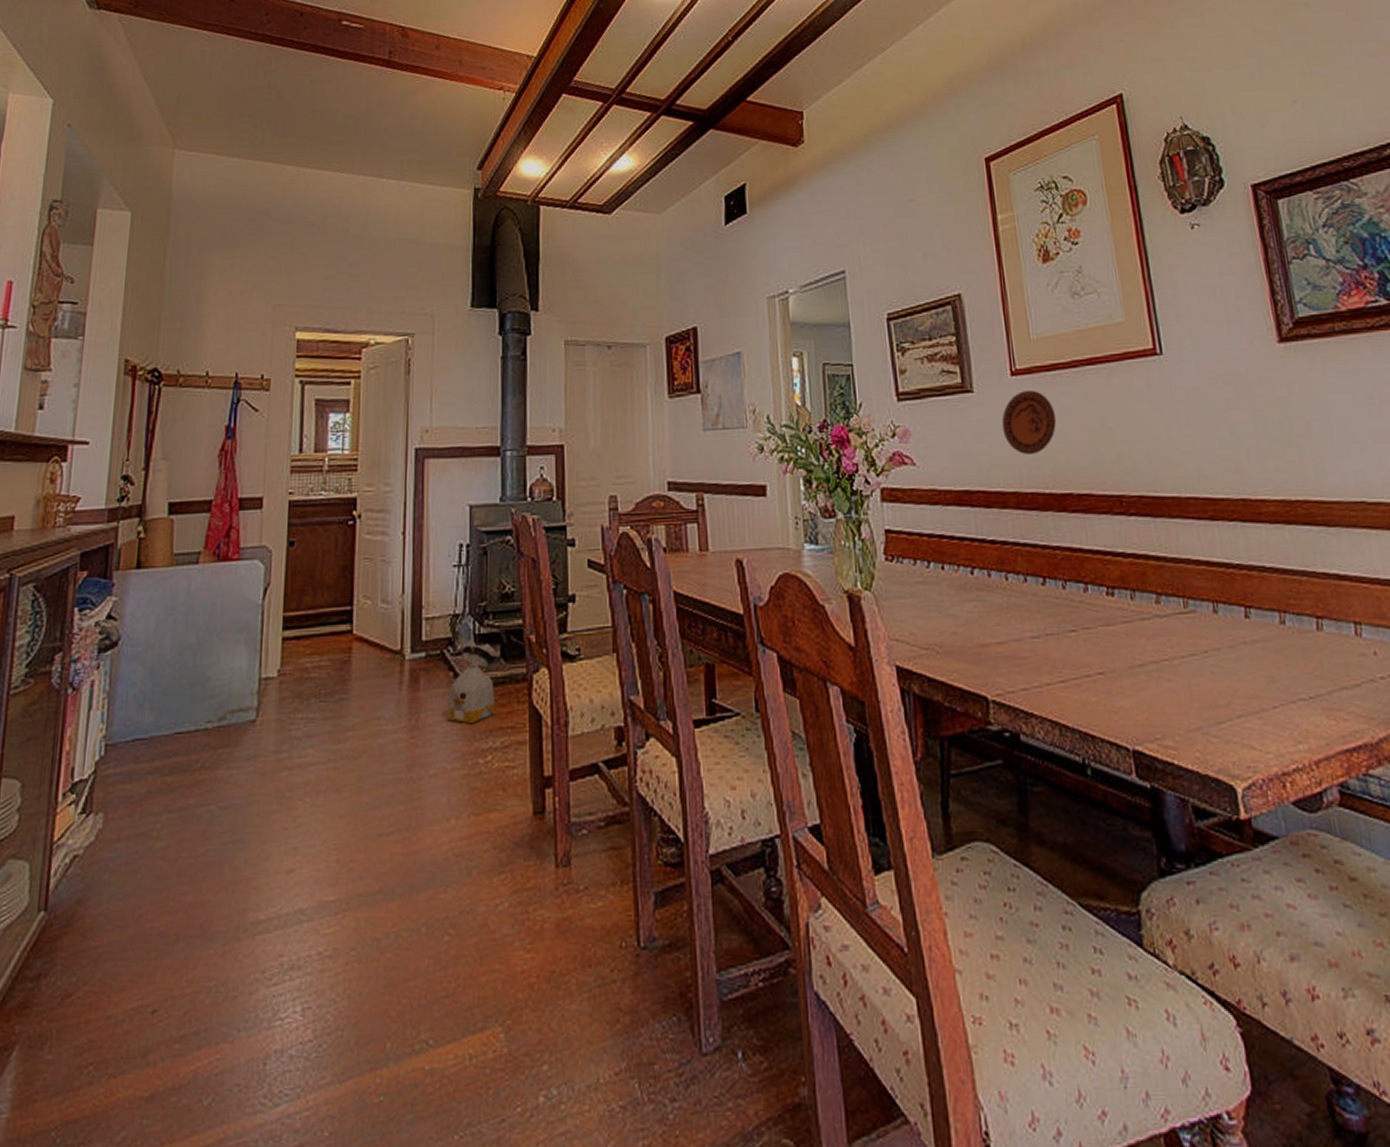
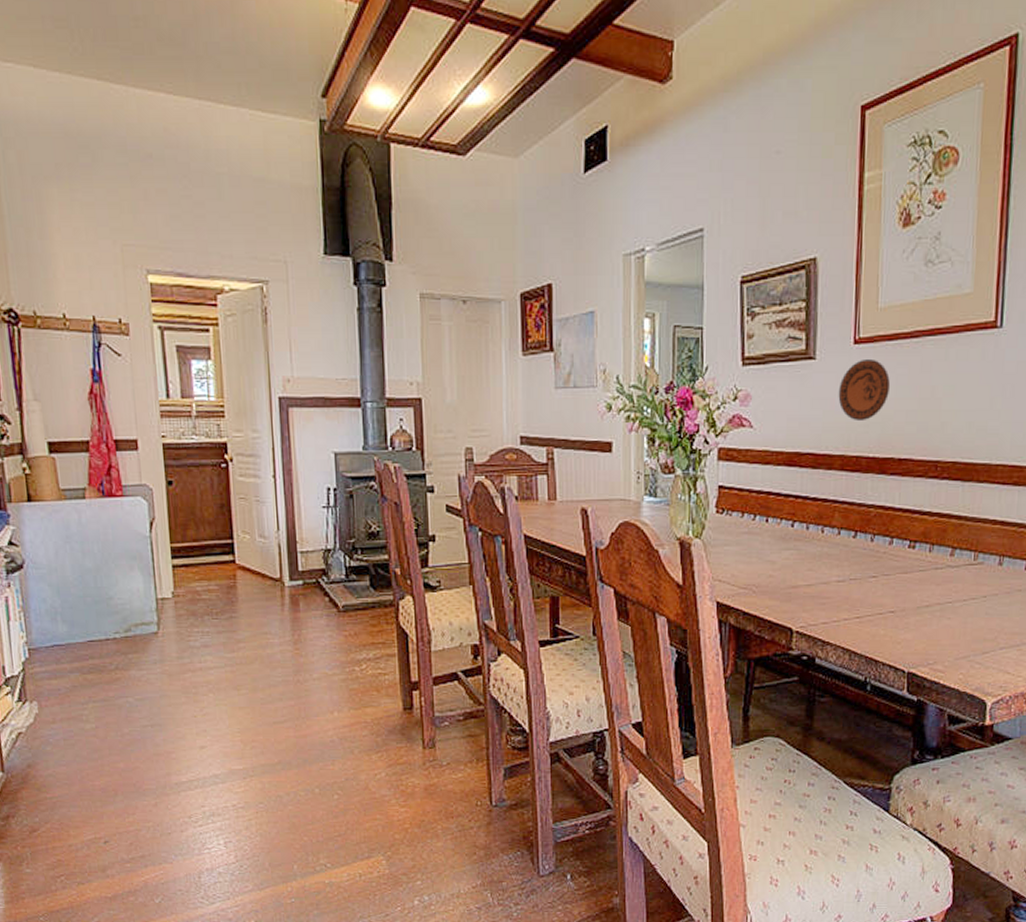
bag: present [447,639,500,723] -> none [326,570,369,639]

